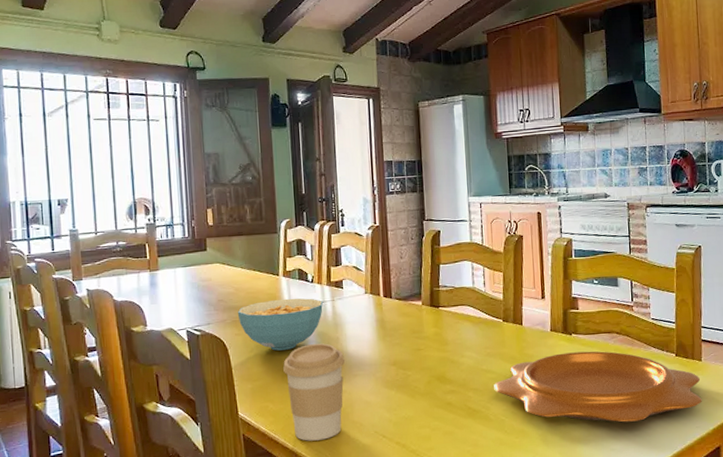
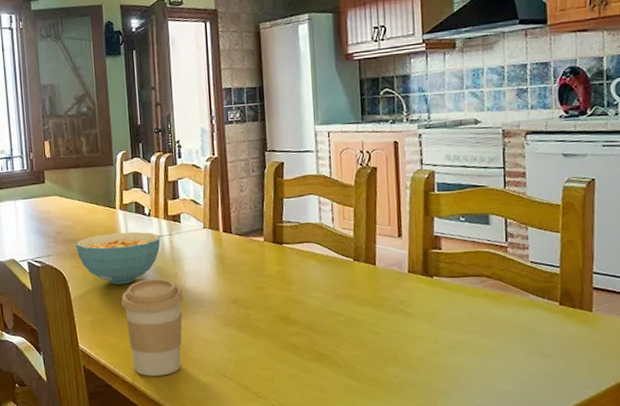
decorative bowl: present [493,351,702,423] -> none [342,296,592,376]

